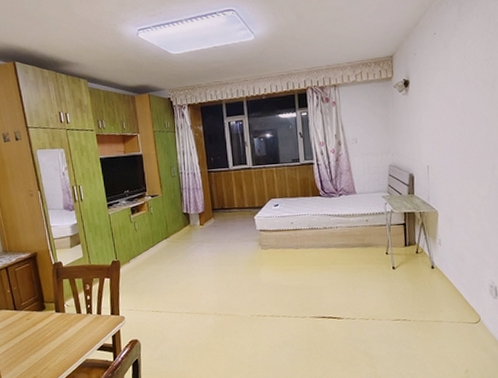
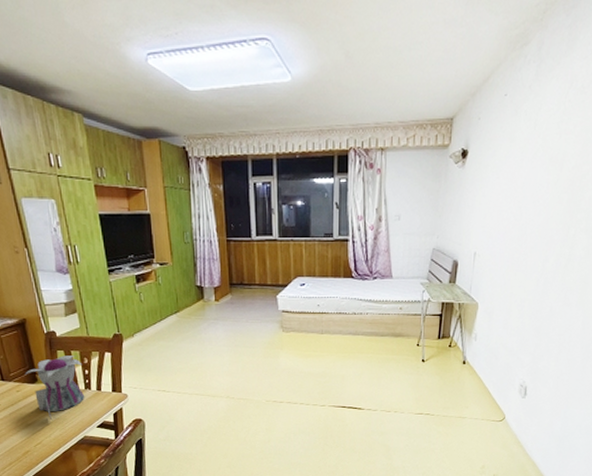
teapot: none [35,283,87,345] -> present [25,356,85,420]

